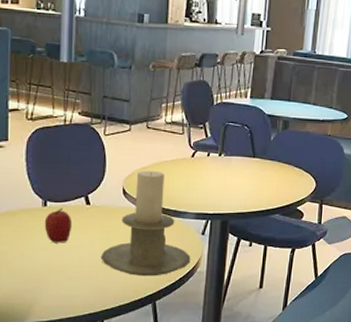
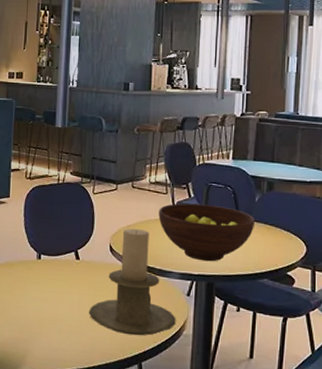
fruit: present [44,208,73,243] -> none [38,261,63,296]
fruit bowl: none [174,143,270,201] -> present [158,203,256,262]

